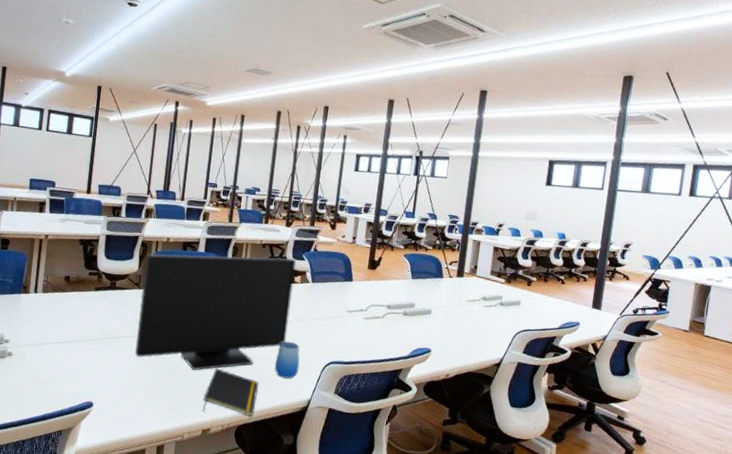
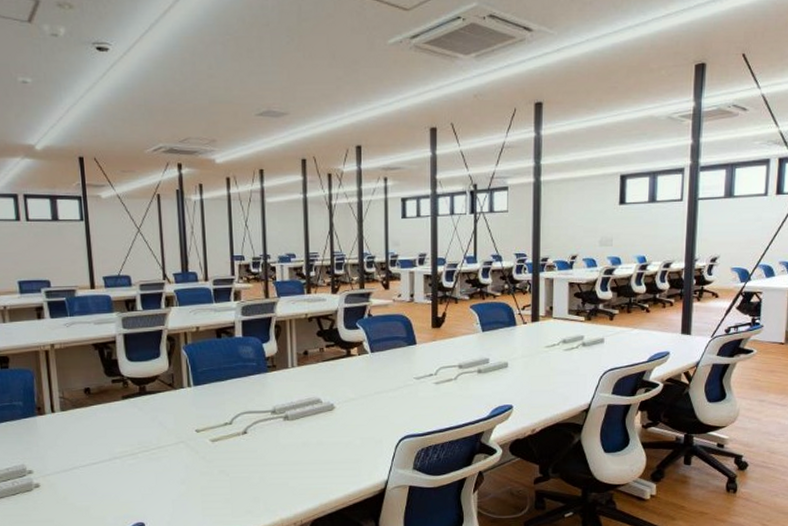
computer monitor: present [135,253,297,371] -> none [175,329,351,470]
notepad: present [203,368,258,416] -> none [268,463,329,512]
cup: present [274,341,300,379] -> none [342,422,370,462]

